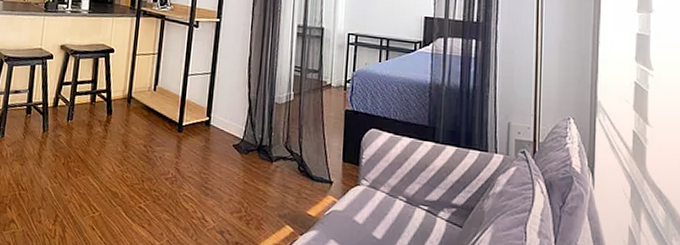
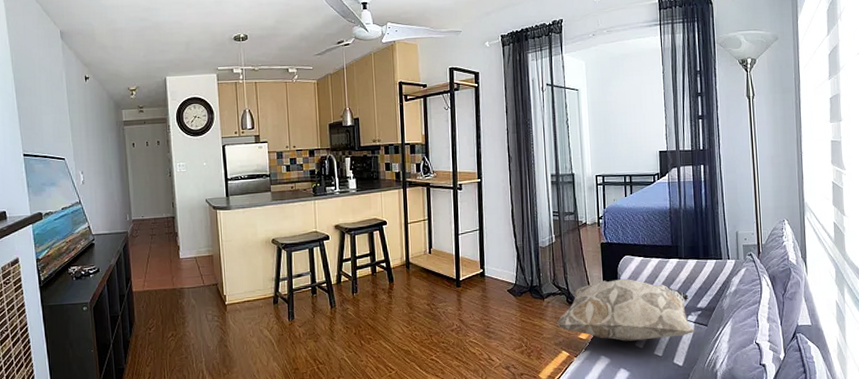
decorative pillow: none [283,152,447,234] -> present [556,279,695,341]

